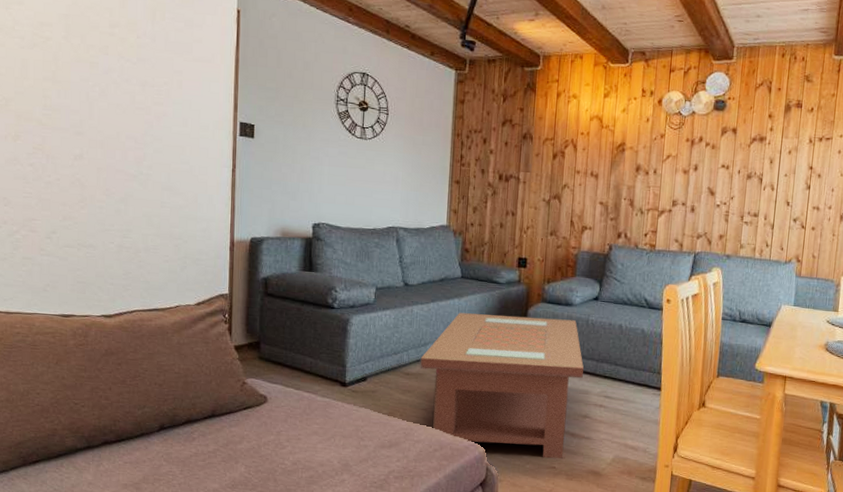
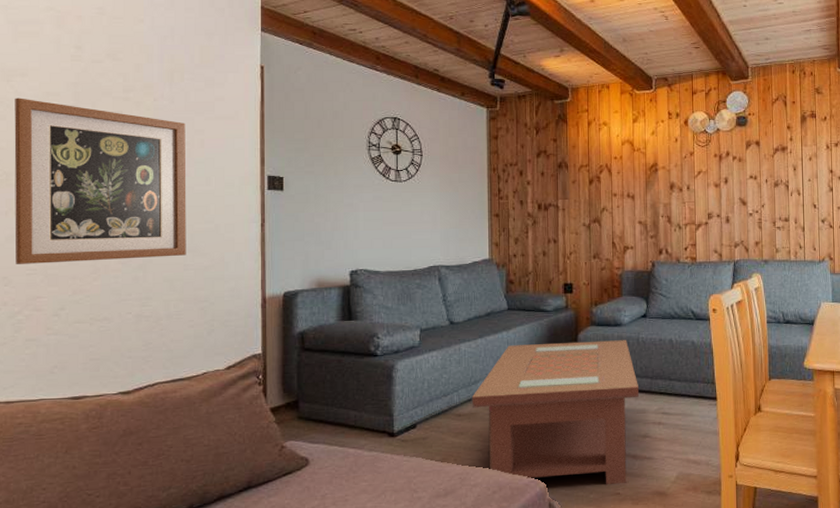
picture frame: none [12,25,165,193] -> present [14,98,187,264]

